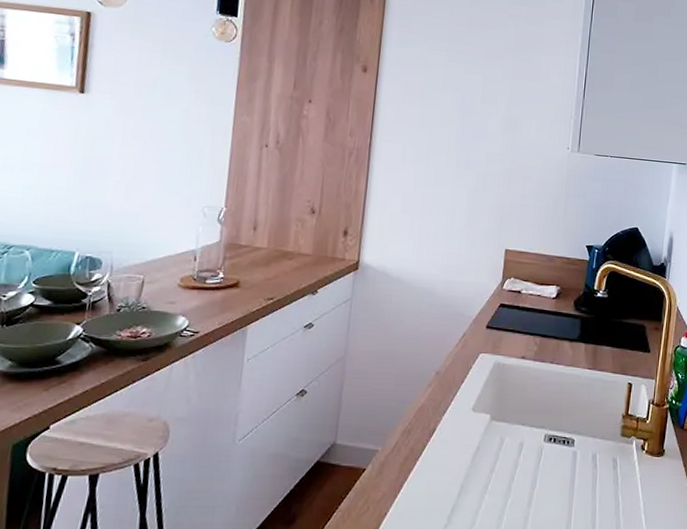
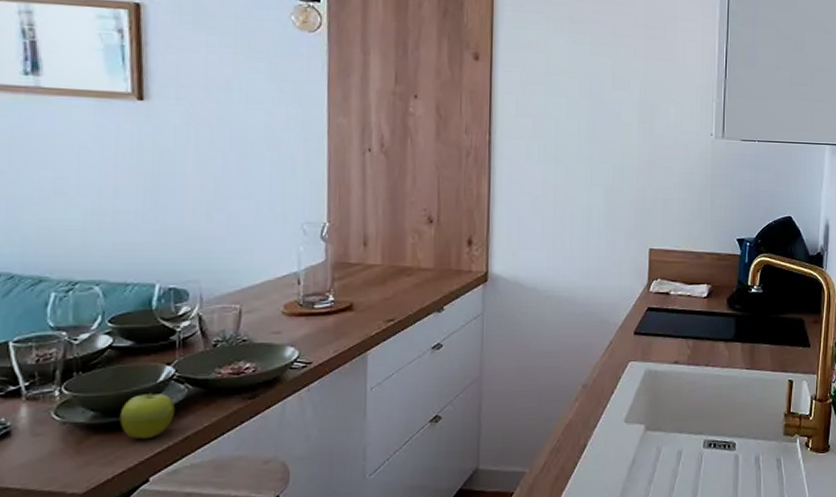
fruit: none [31,348,80,391] -> present [119,392,176,440]

